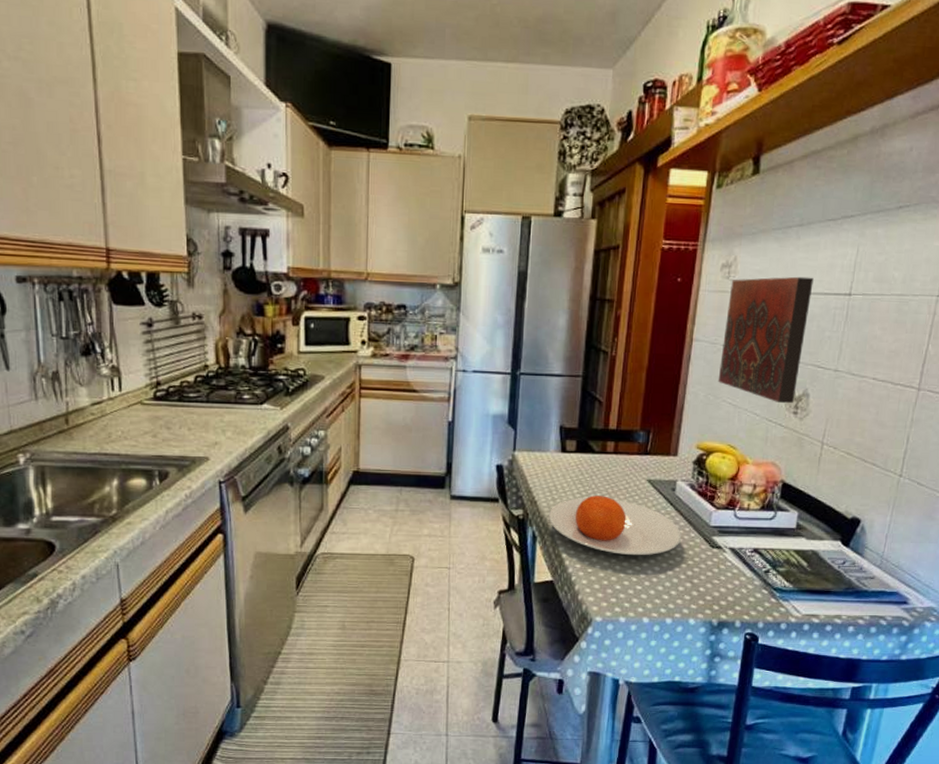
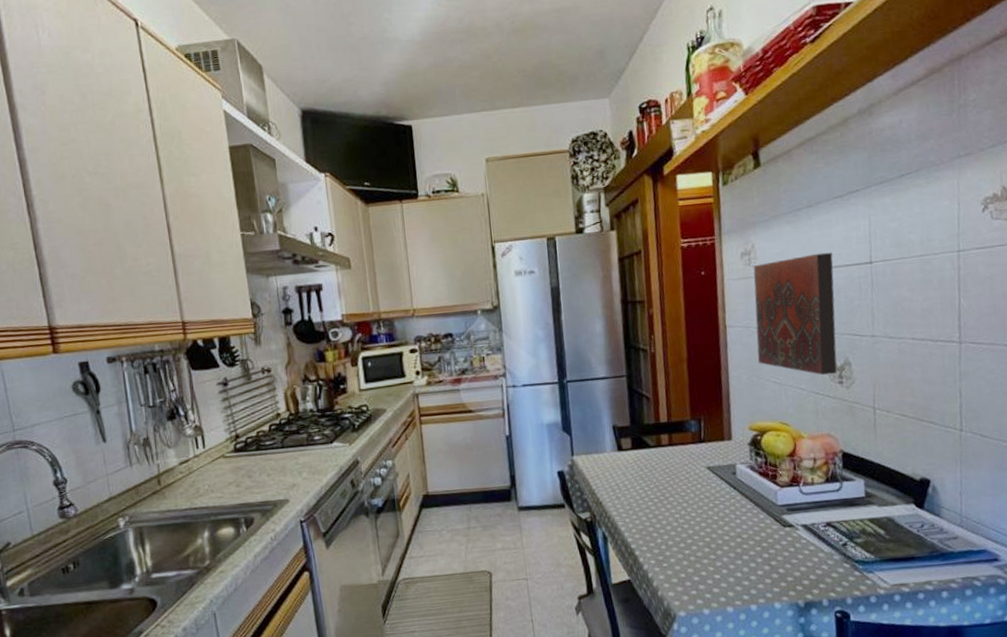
plate: present [548,495,681,556] -> none [615,488,751,545]

